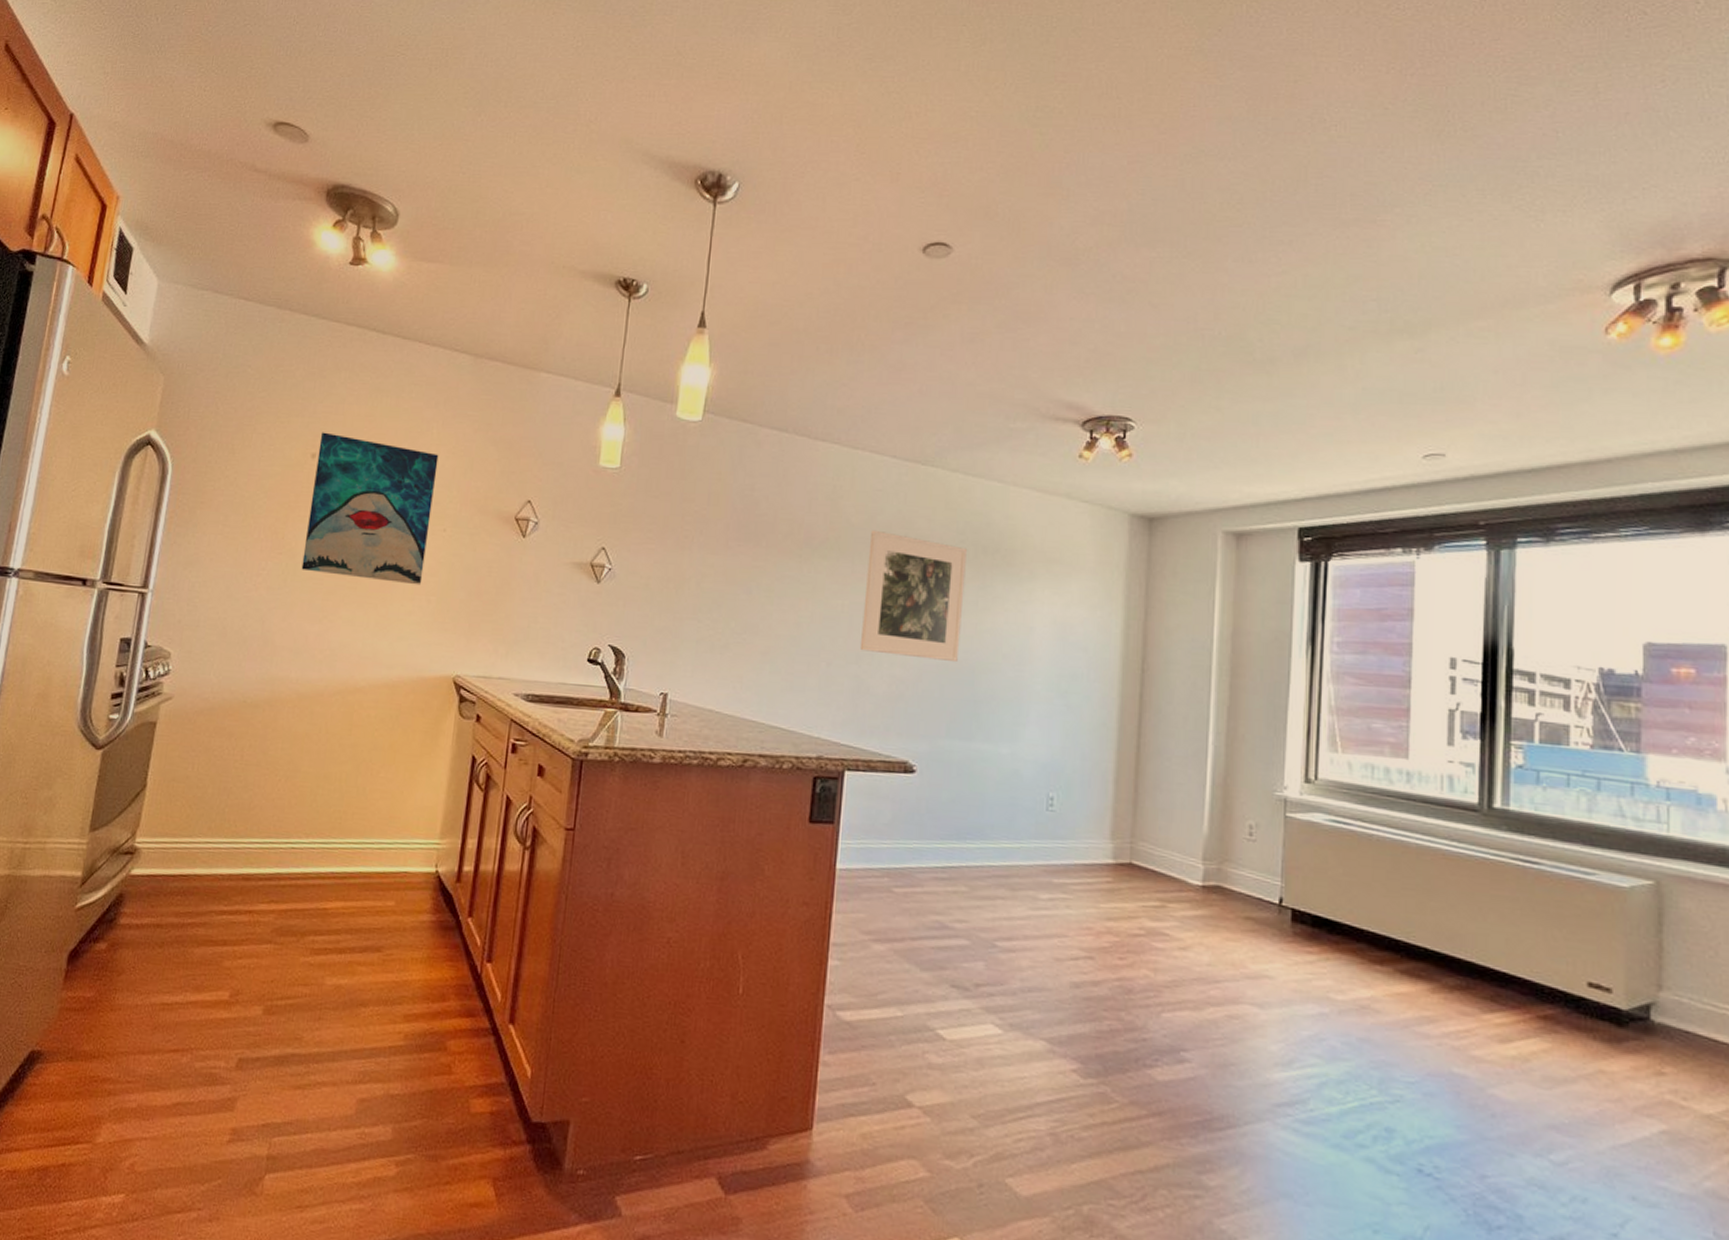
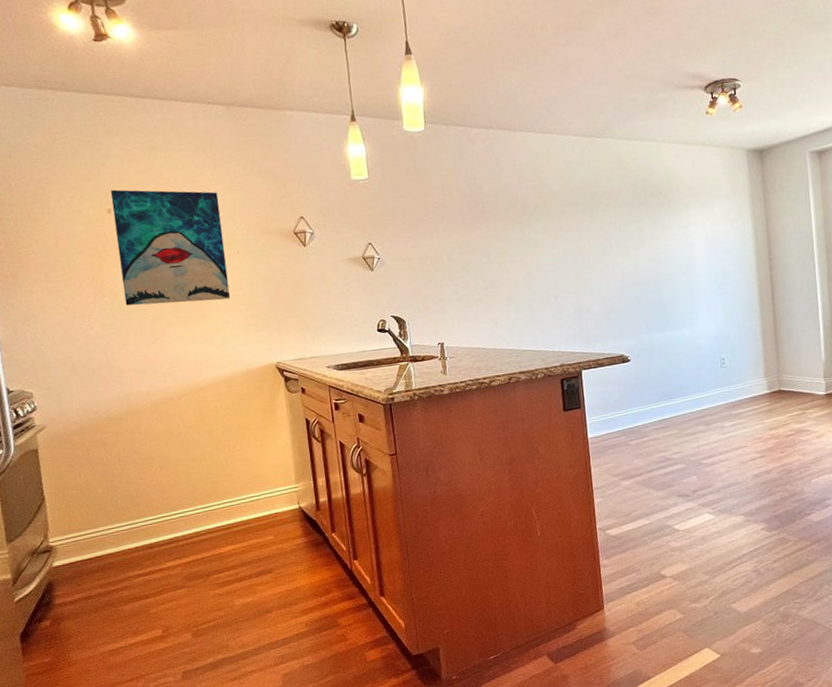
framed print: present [859,529,967,663] -> none [569,192,646,284]

